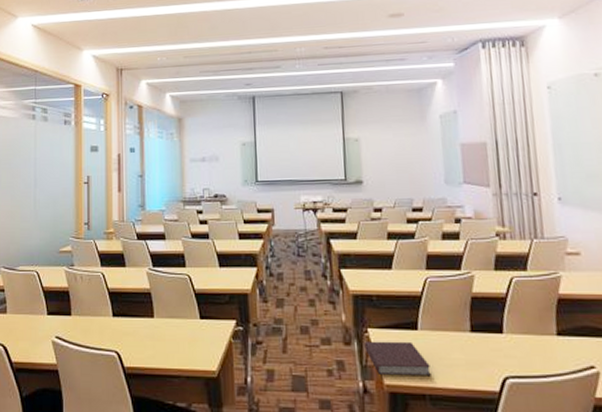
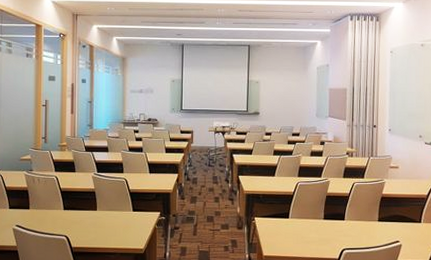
notebook: present [364,341,431,377] -> none [252,226,295,250]

